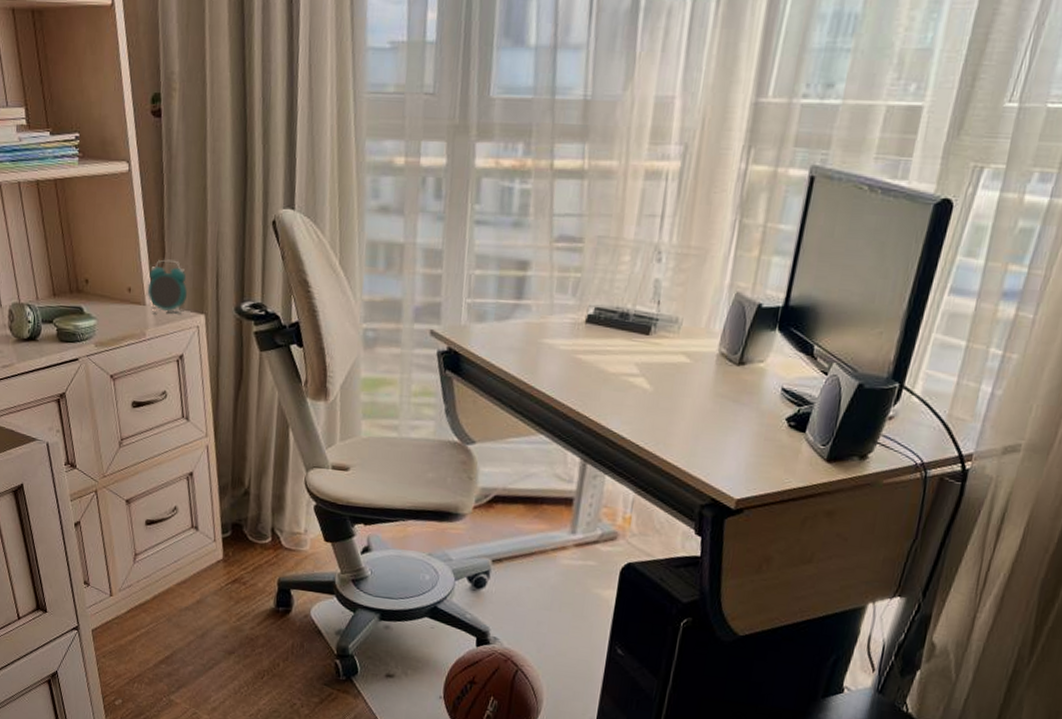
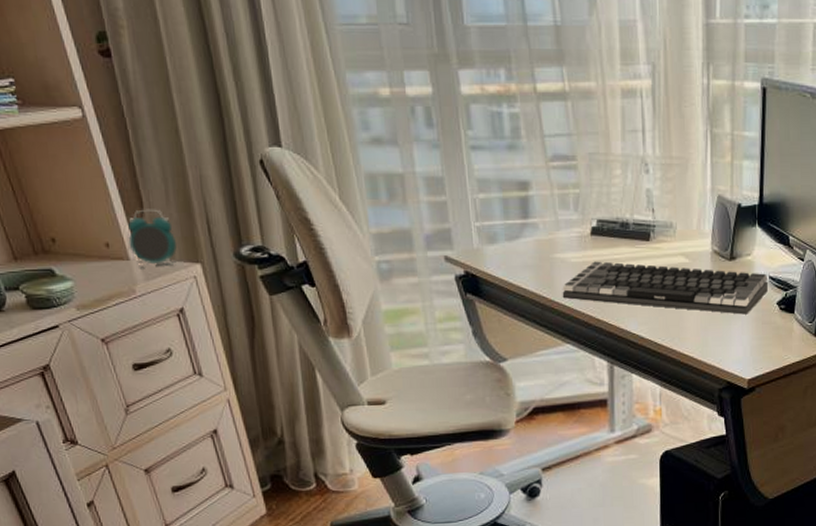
computer keyboard: none [544,351,780,427] -> present [562,261,769,315]

